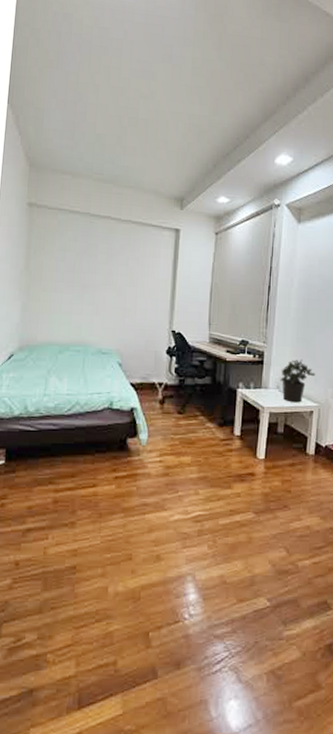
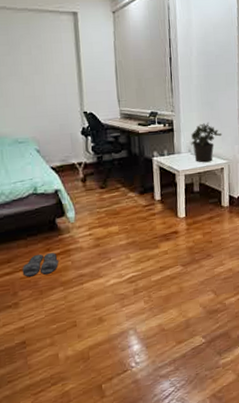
slippers: none [84,473,124,496] -> present [22,253,60,277]

